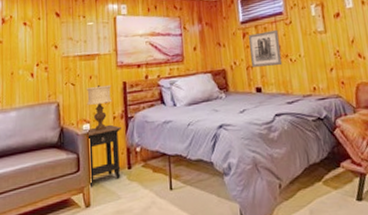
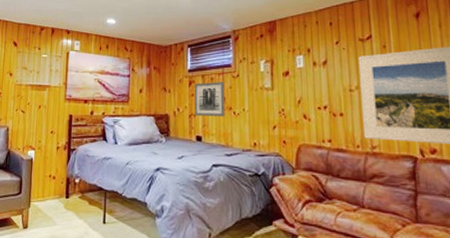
side table: present [85,124,121,187] -> none [29,153,63,210]
table lamp: present [86,84,112,131] -> none [33,114,58,158]

